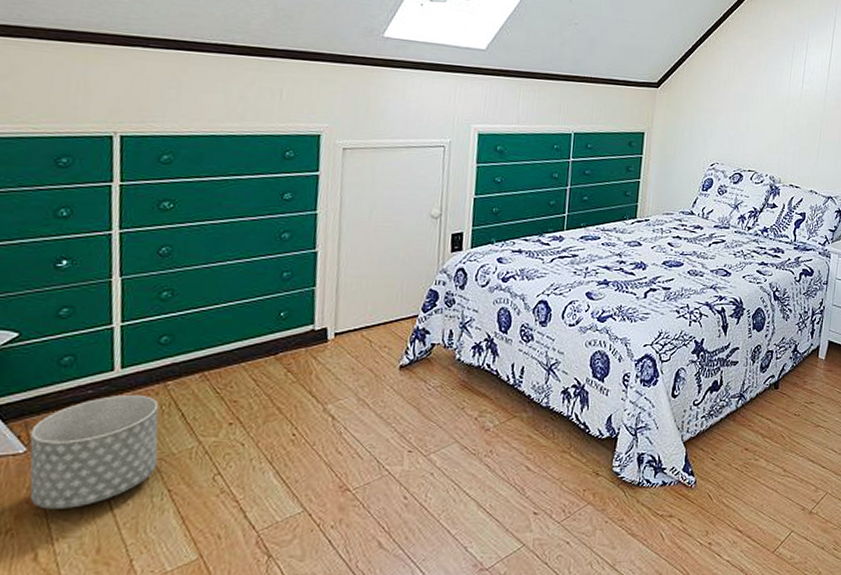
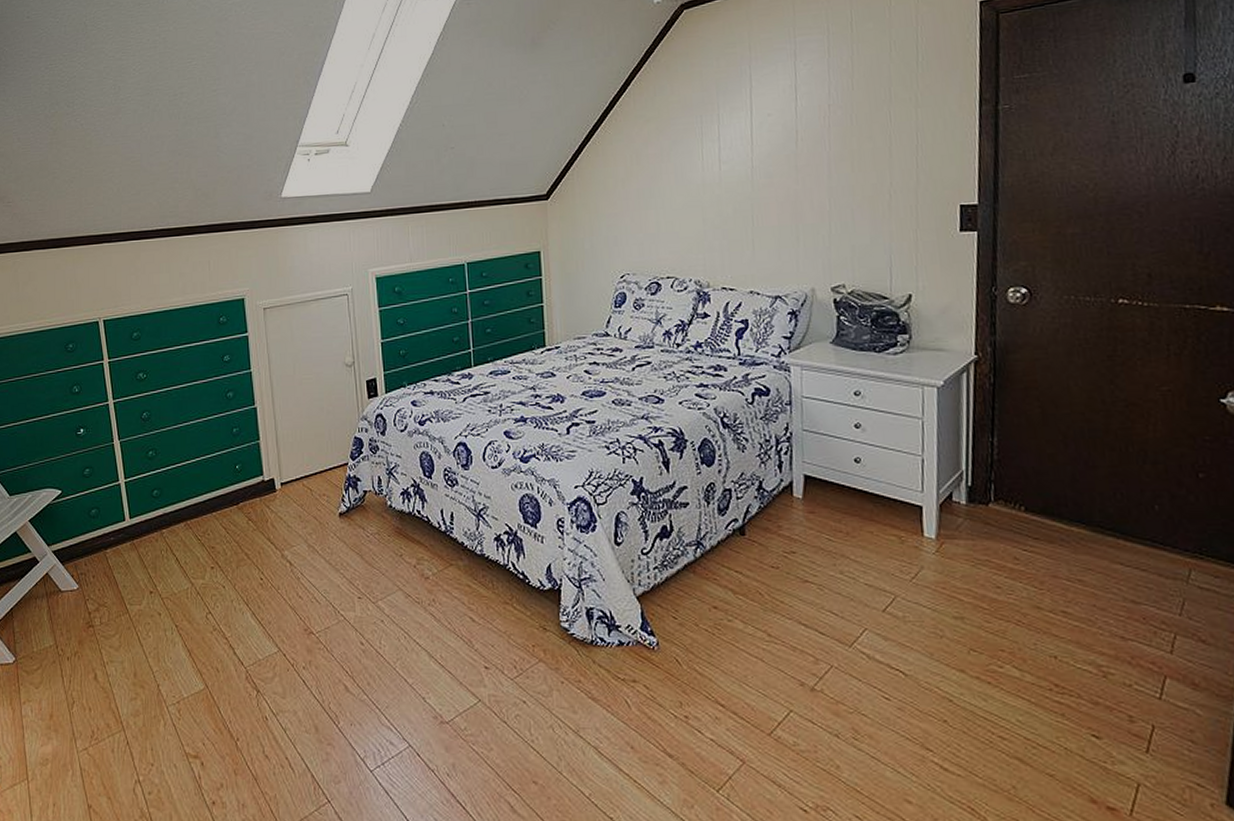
planter: present [29,394,159,509] -> none [79,541,165,638]

